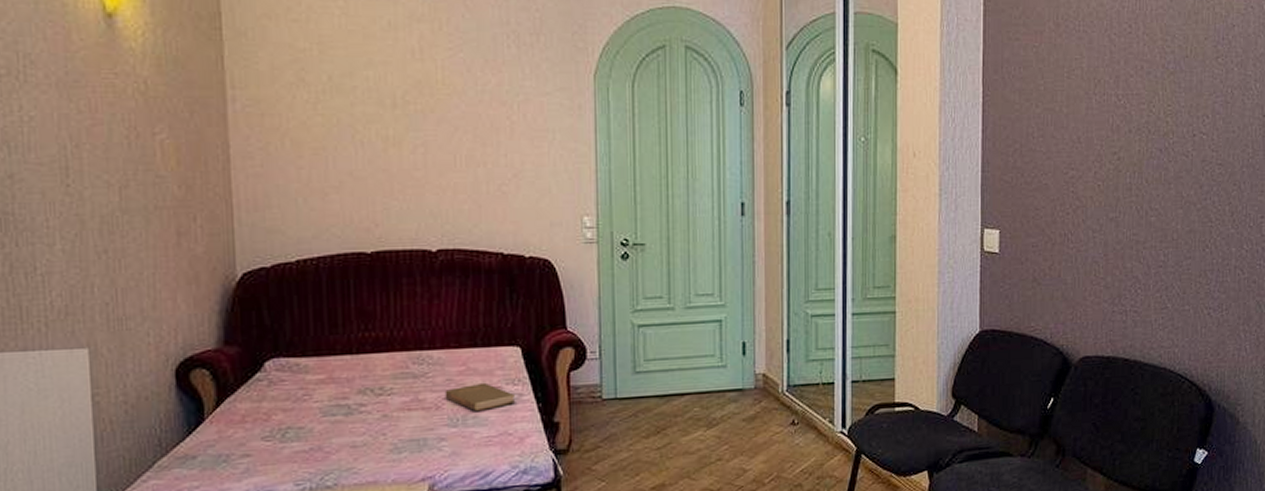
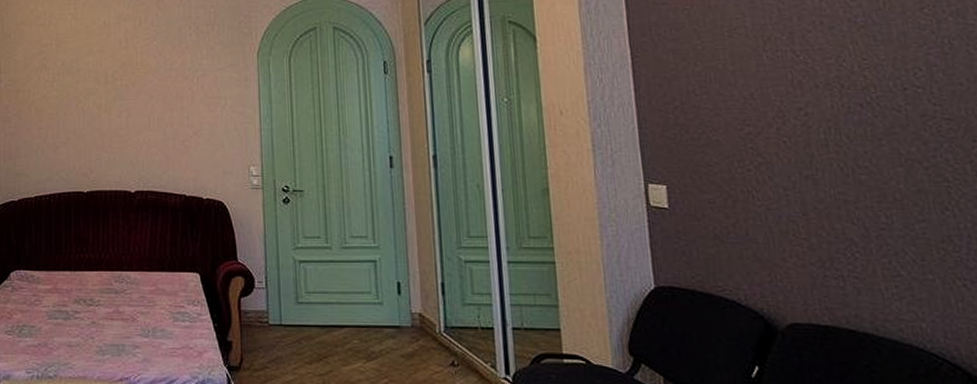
book: present [444,382,516,412] -> none [139,301,196,326]

